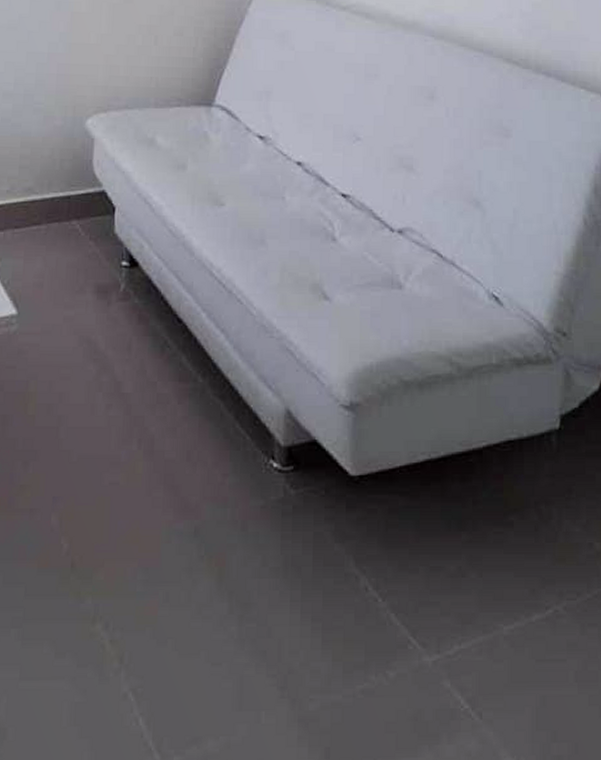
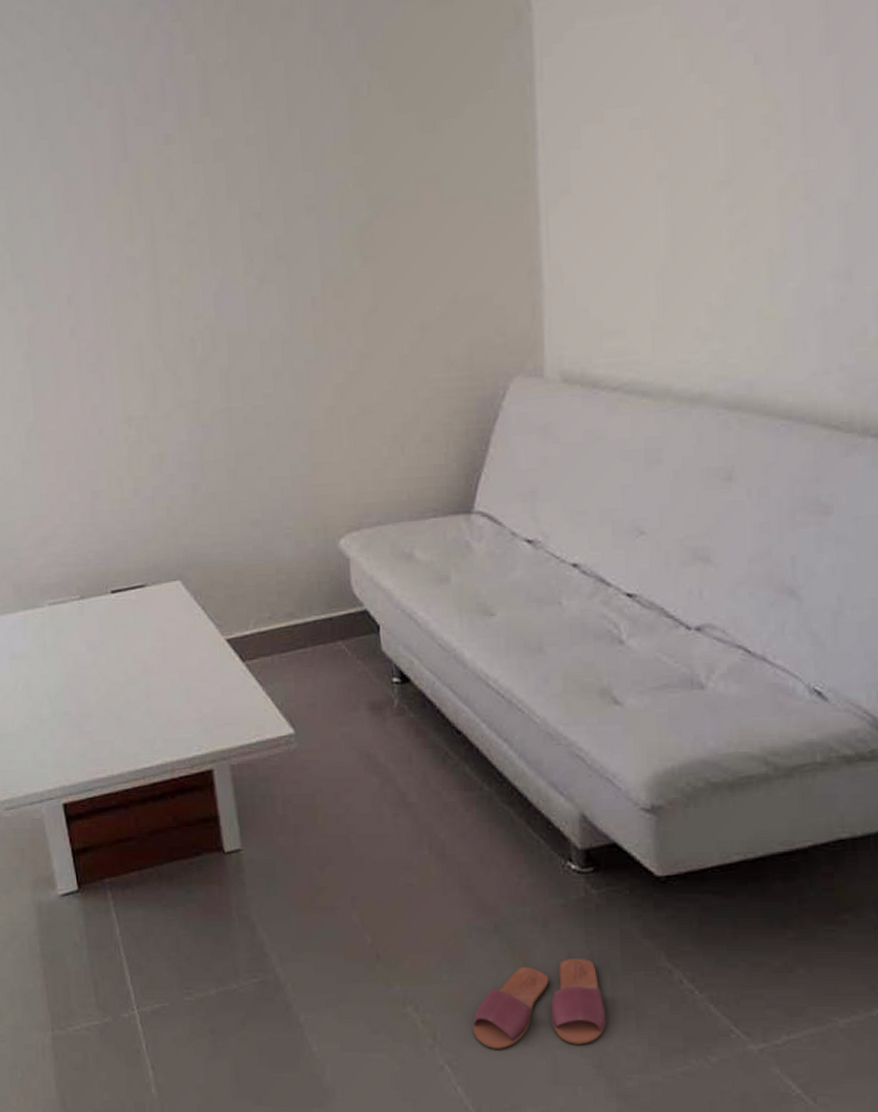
slippers: none [161,564,295,671] -> present [472,957,607,1049]

